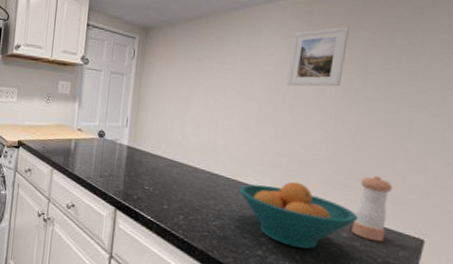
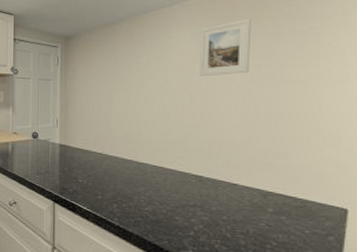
fruit bowl: present [238,181,359,249] -> none [165,164,282,226]
pepper shaker: present [351,175,393,242] -> none [276,152,311,215]

